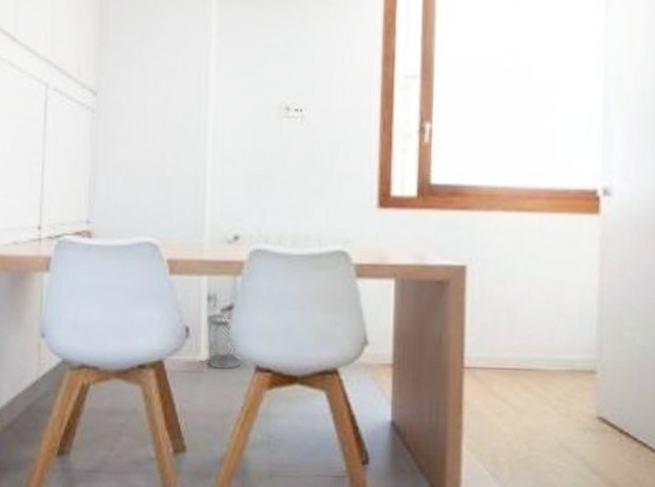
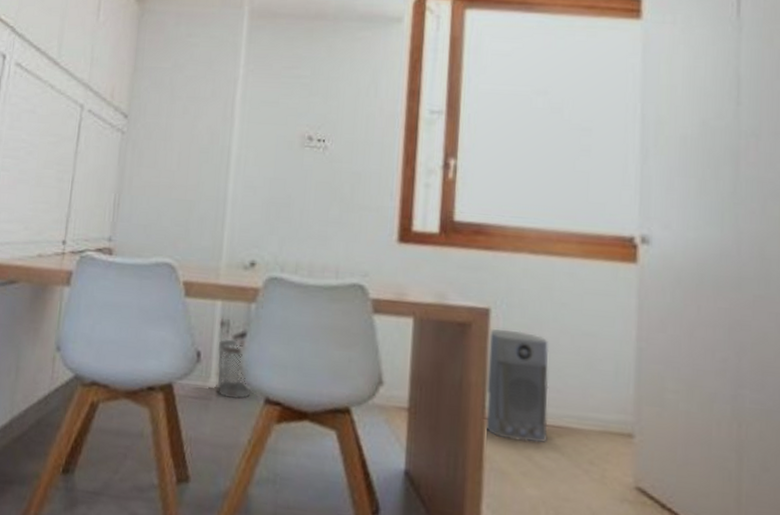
air purifier: none [464,284,521,386] -> present [485,329,549,443]

